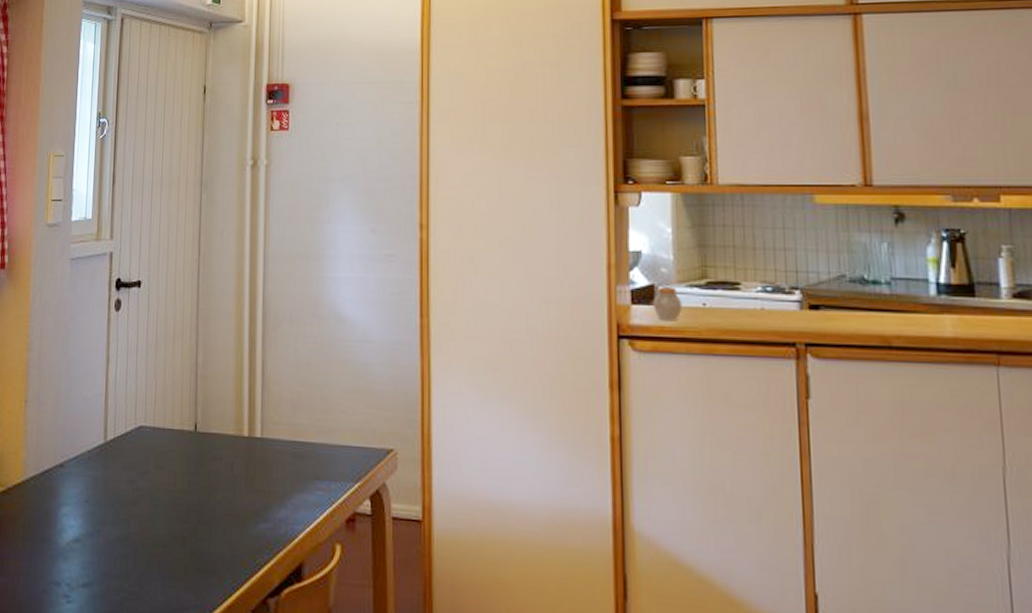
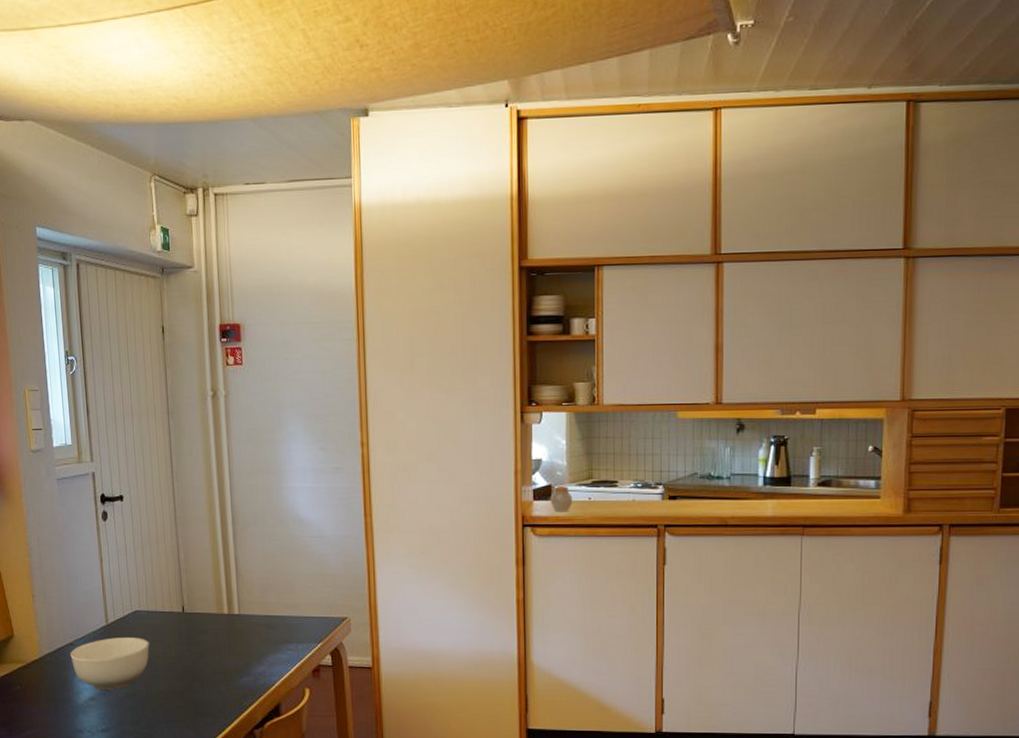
bowl: none [58,459,152,530] -> present [70,636,150,690]

